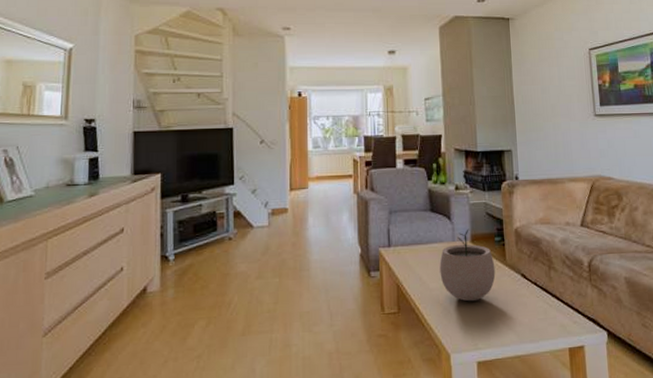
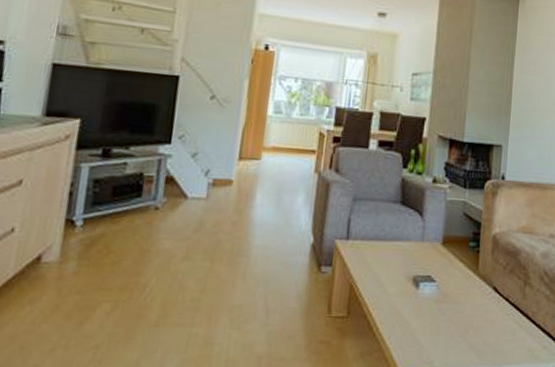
plant pot: present [439,228,496,302] -> none [401,229,465,313]

